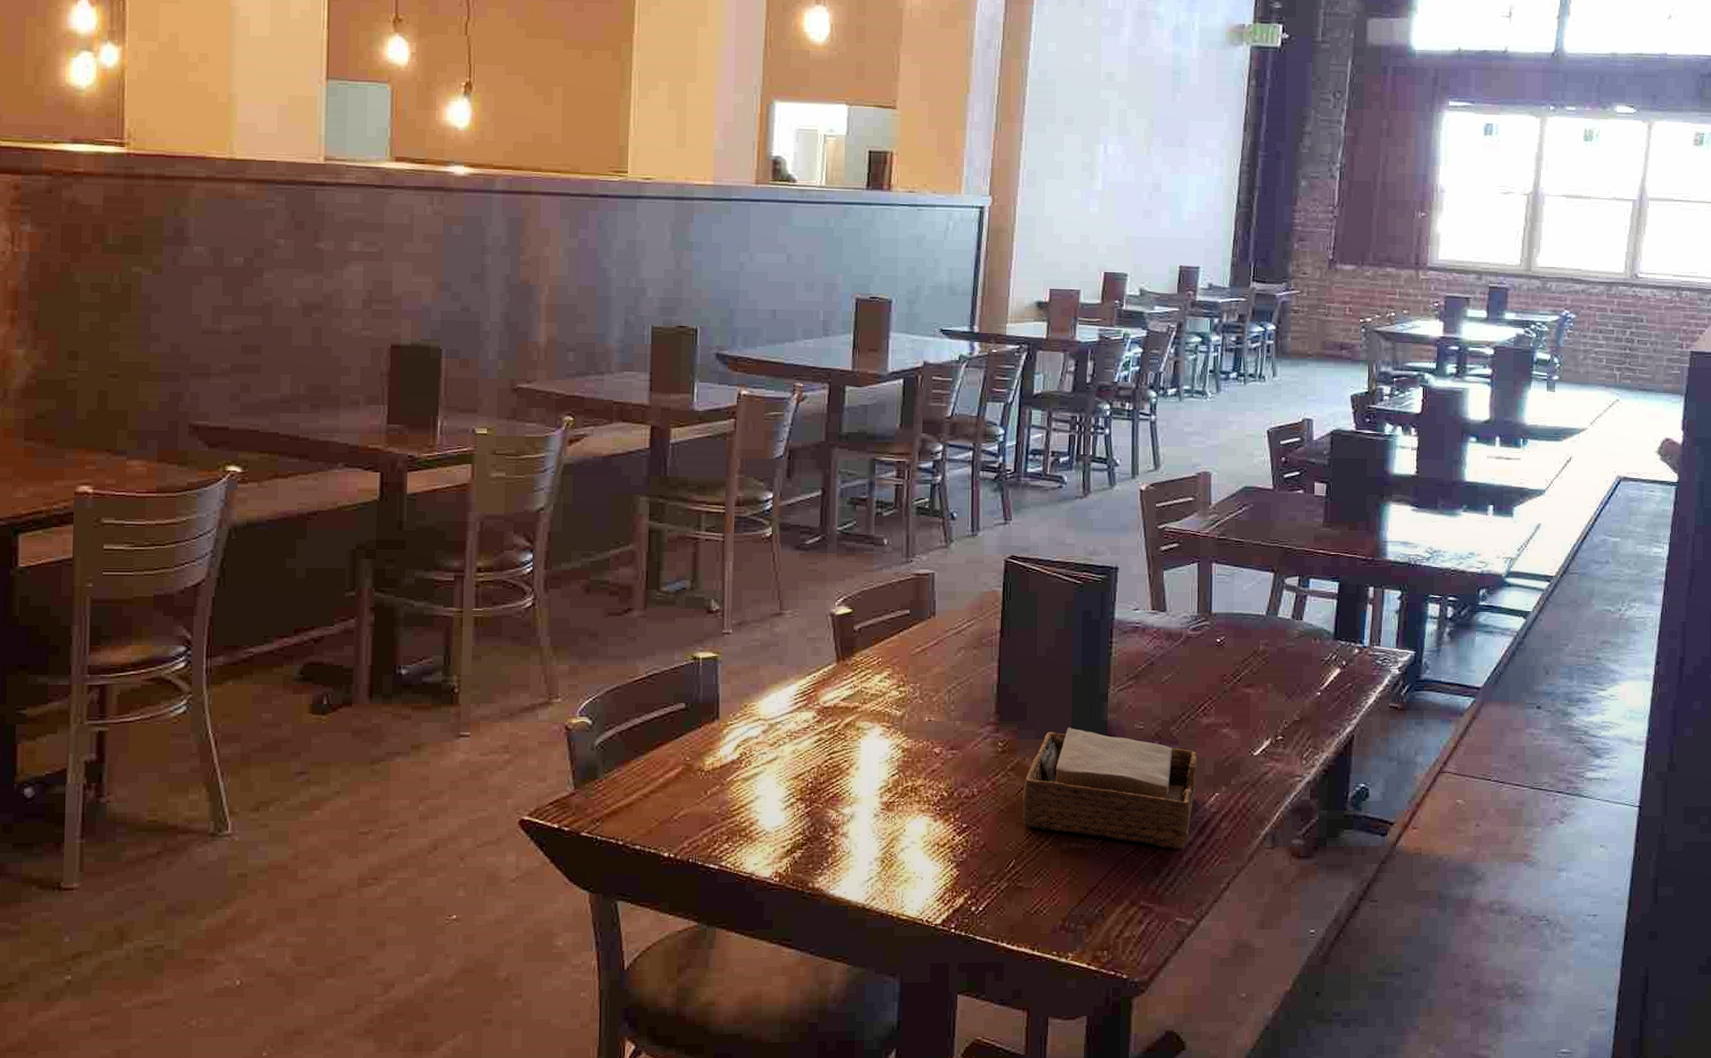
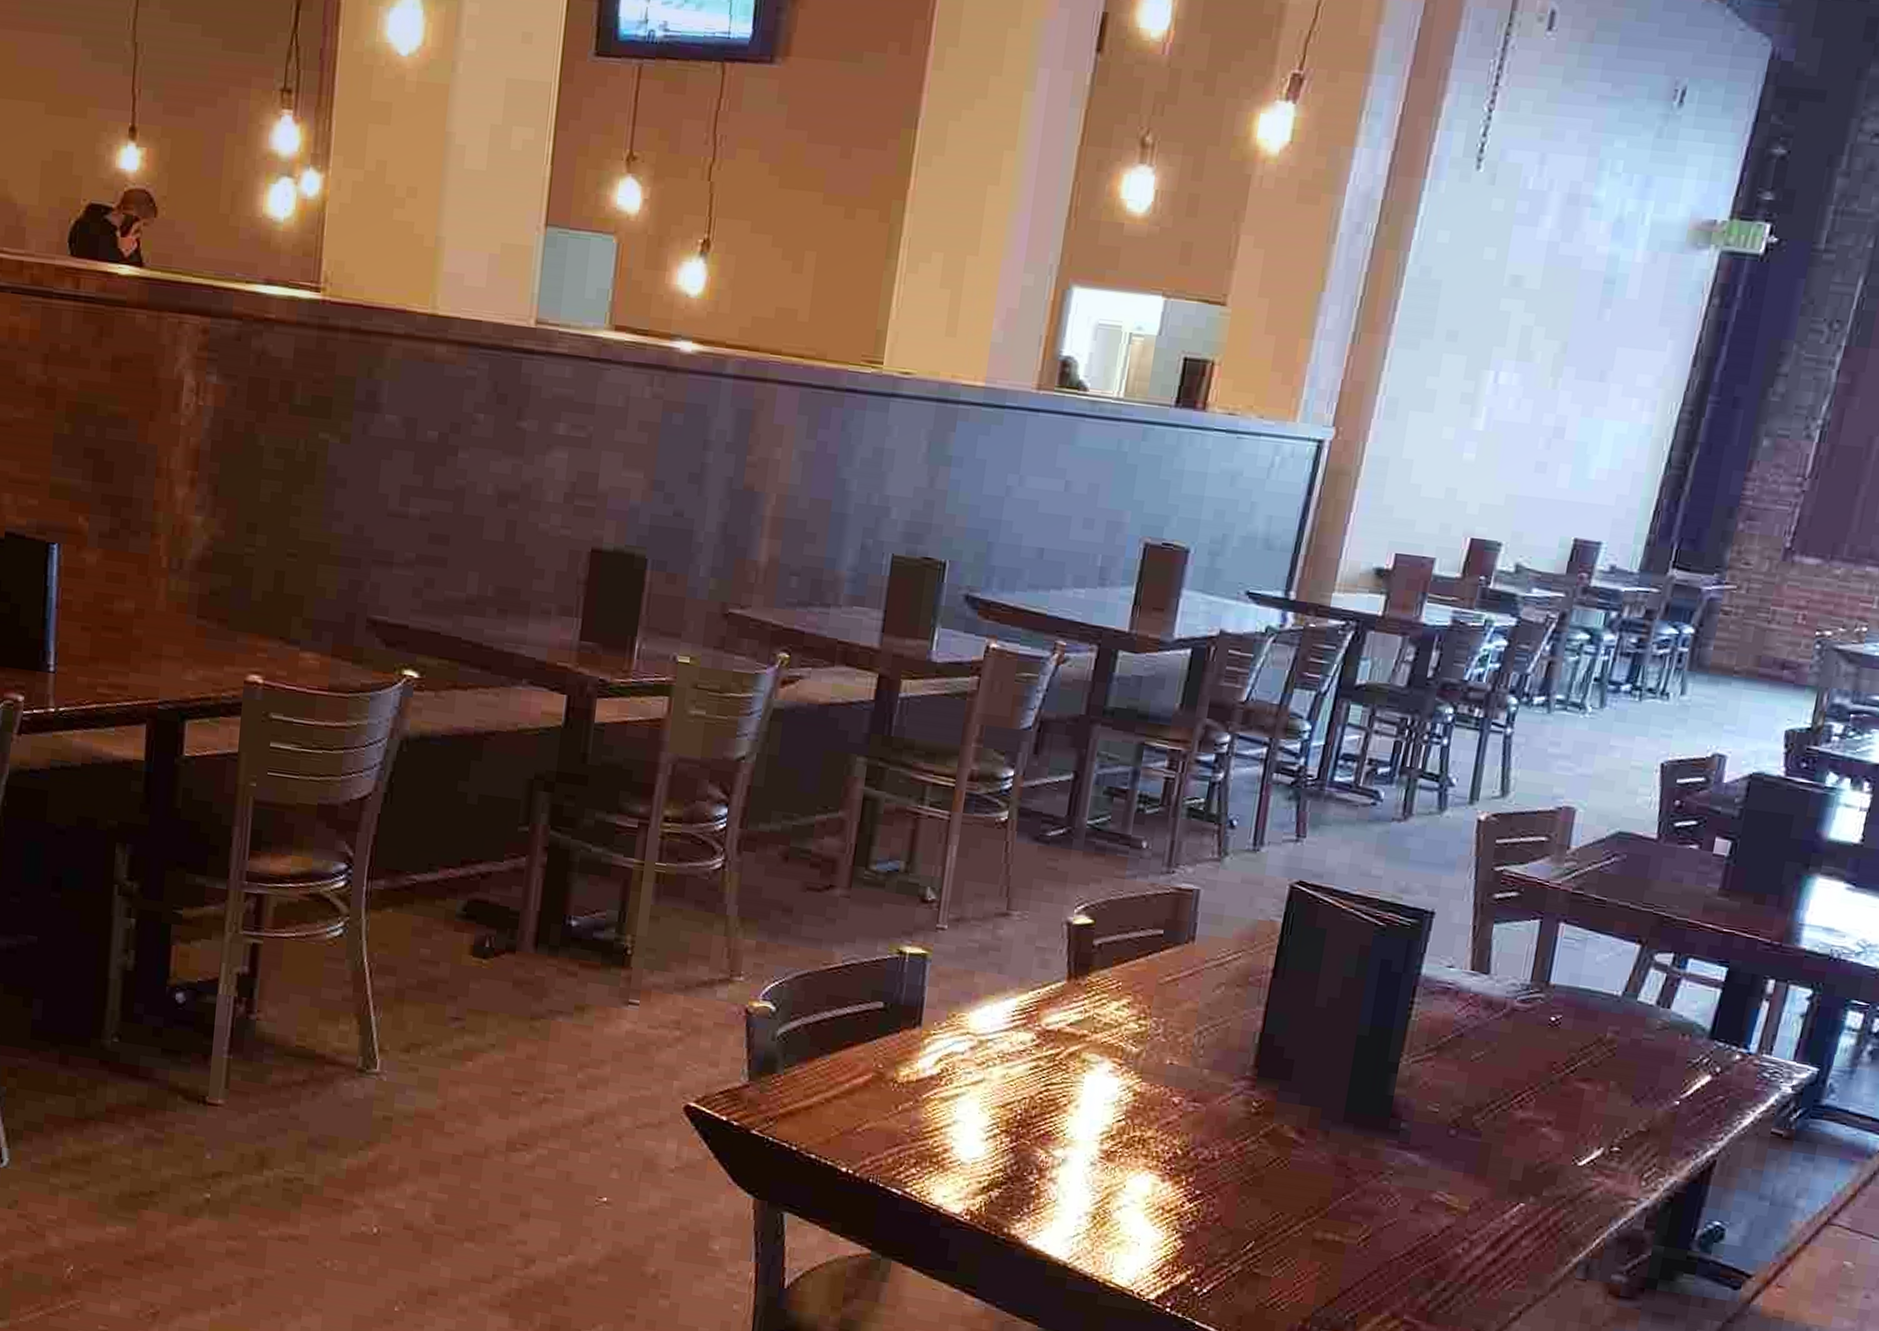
napkin holder: present [1022,728,1197,850] -> none [1270,1097,1504,1263]

